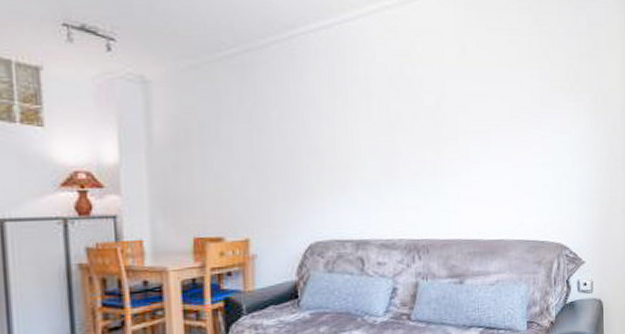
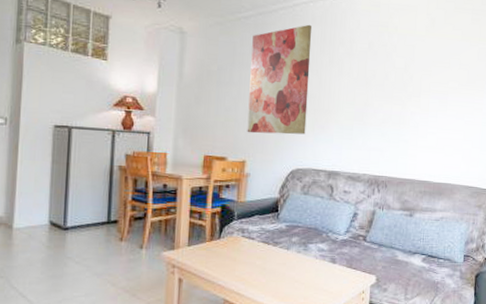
wall art: none [240,60,322,204] -> present [247,24,313,135]

